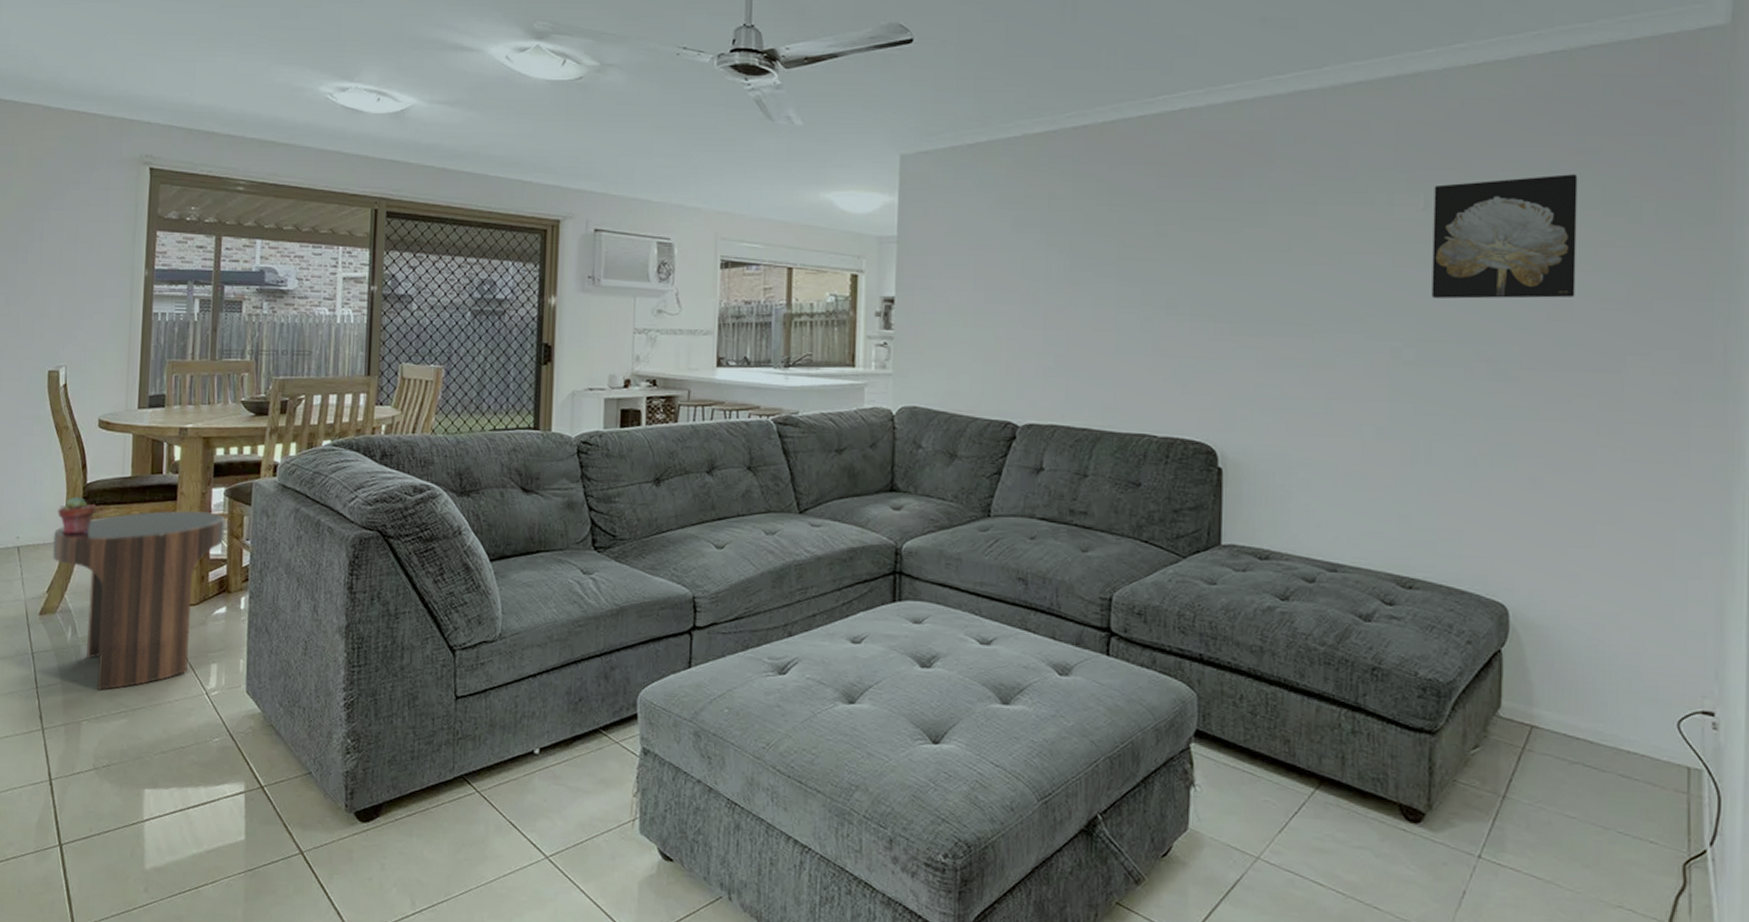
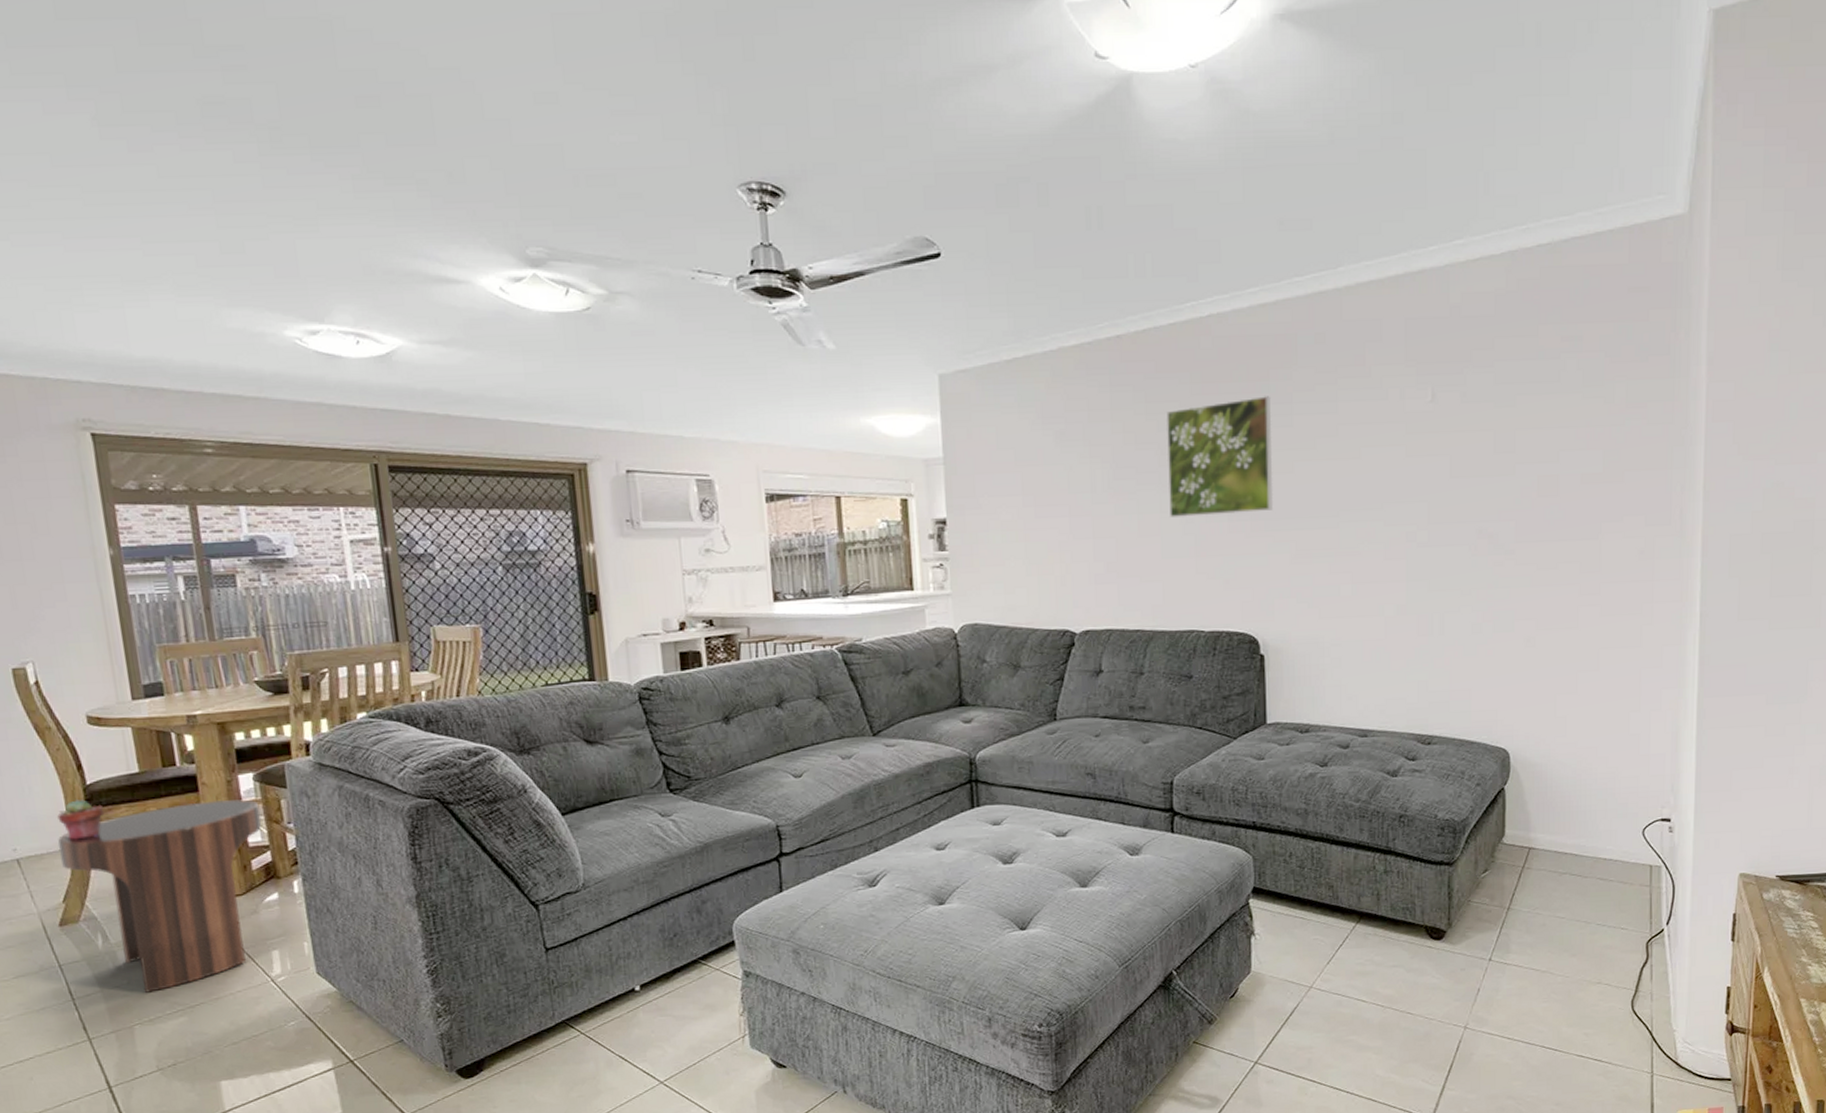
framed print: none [1126,194,1243,314] -> present [1166,396,1272,517]
wall art: present [1431,174,1578,299] -> none [1440,361,1562,483]

